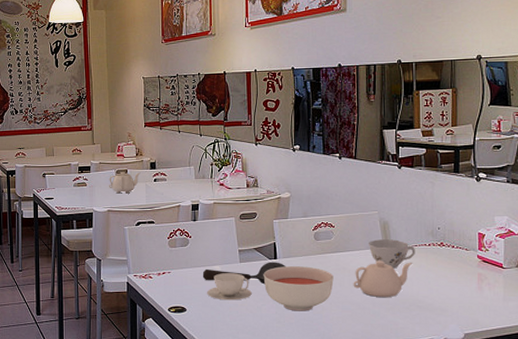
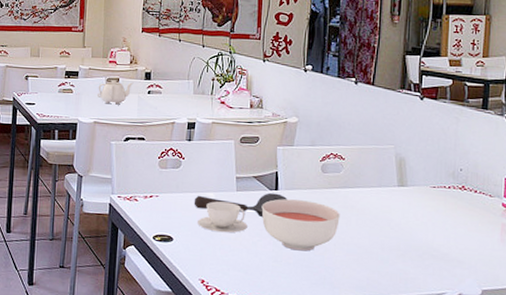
teapot: present [353,260,413,297] -> none [361,200,430,243]
teacup: present [369,239,415,269] -> none [381,177,433,211]

